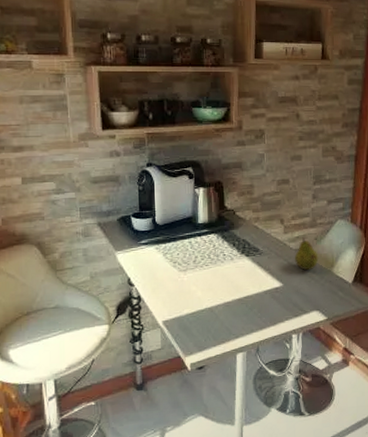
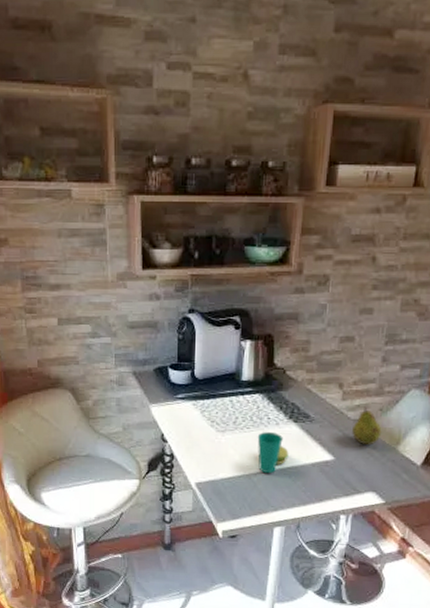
cup: none [215,266,244,305] -> present [257,431,289,474]

